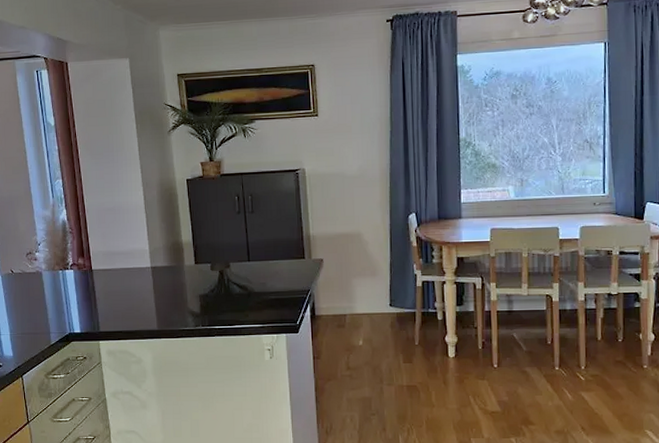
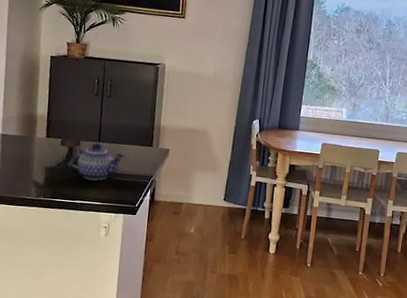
teapot: none [221,262,278,302] -> present [68,142,125,181]

